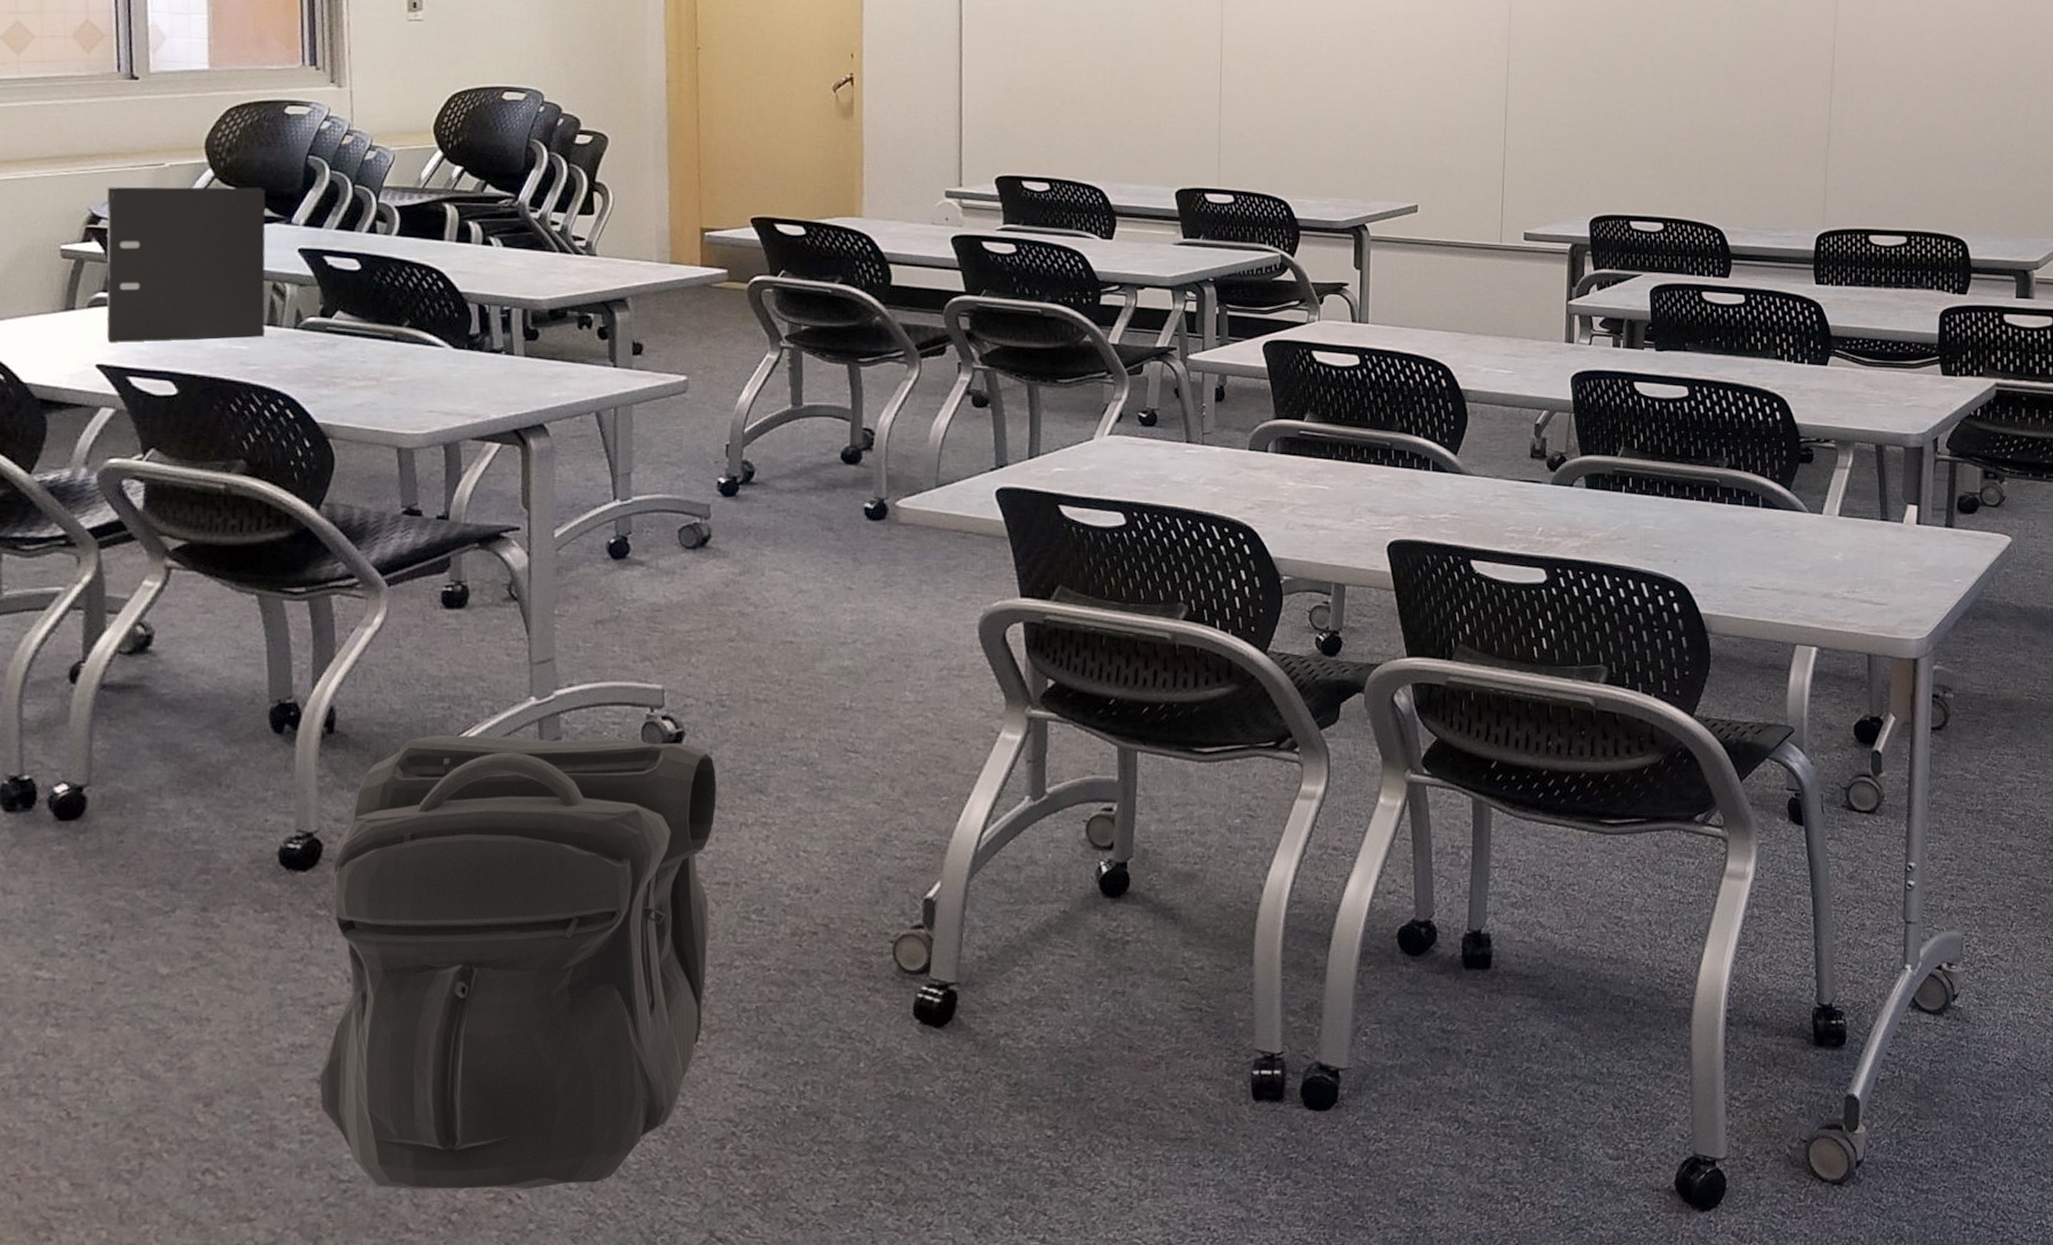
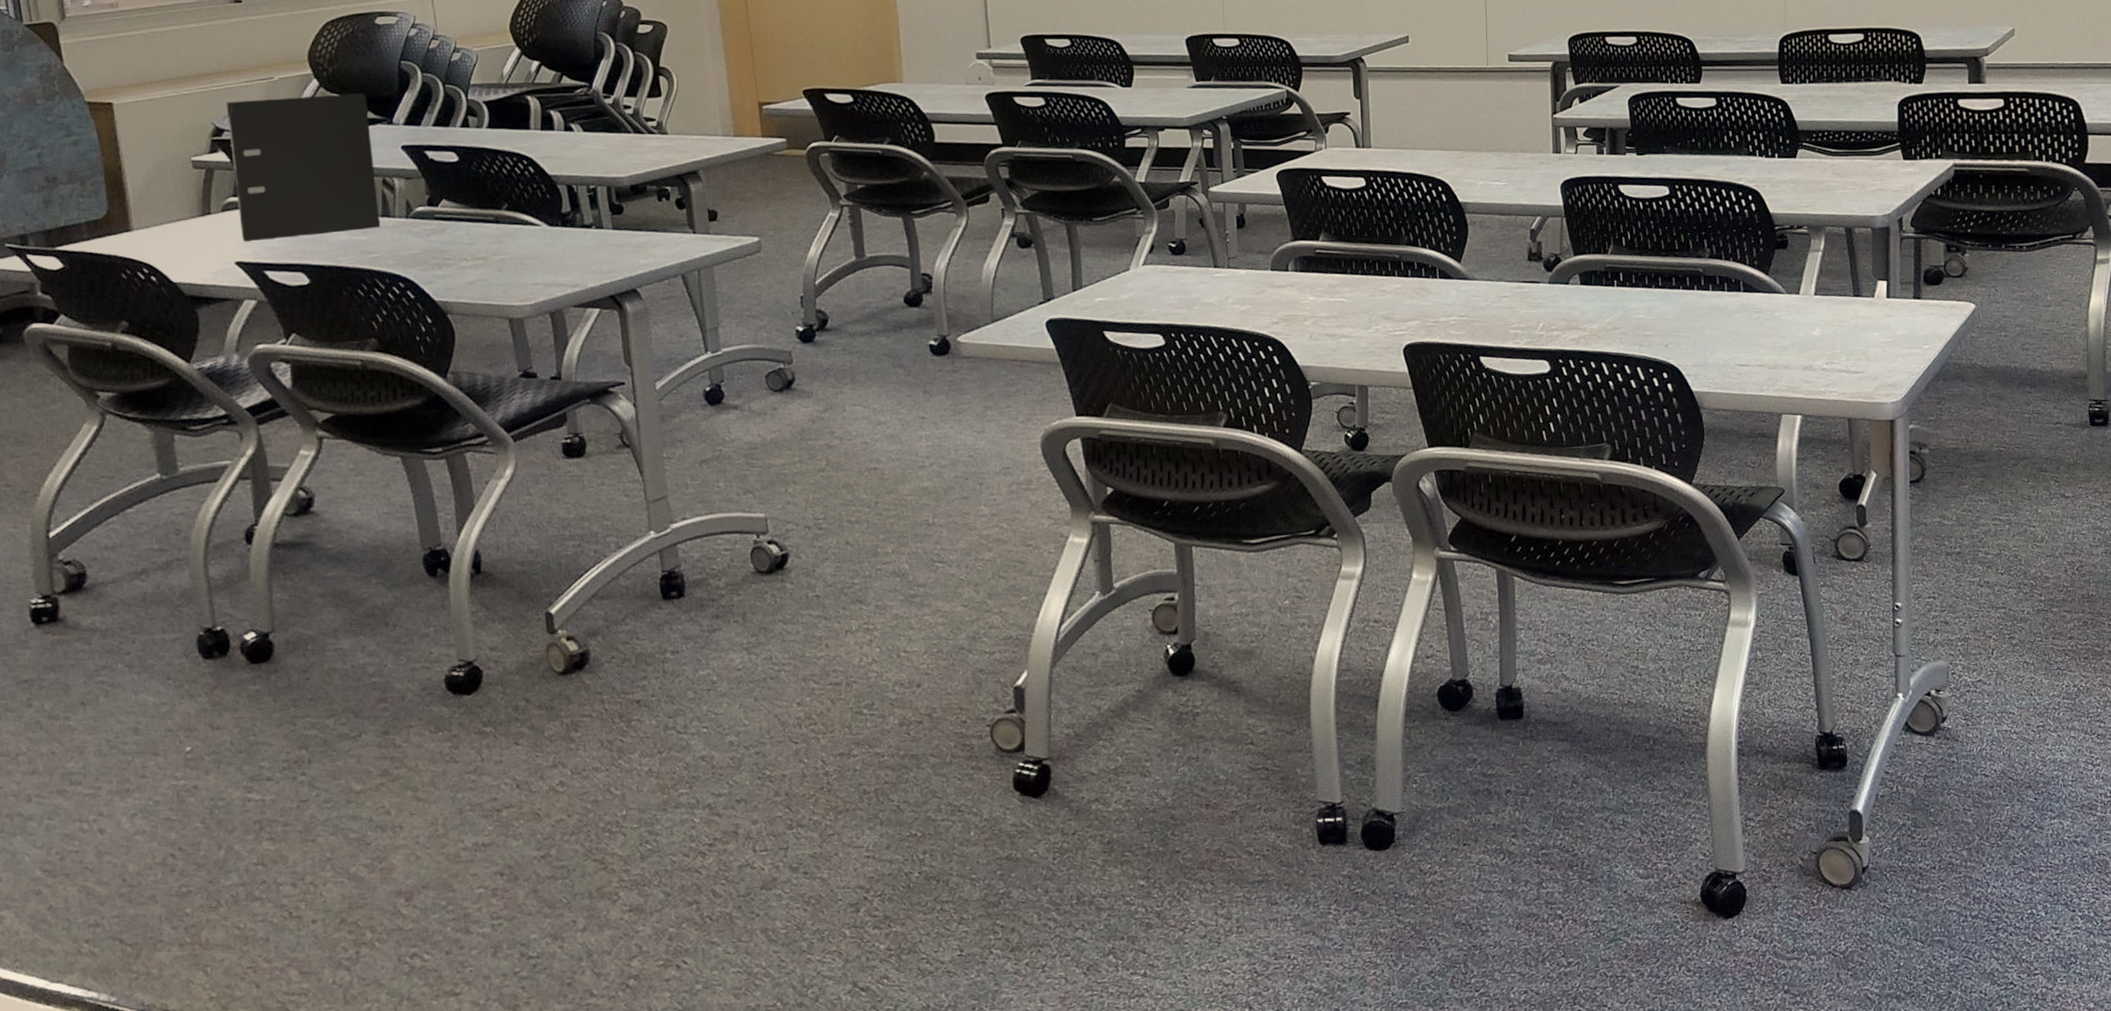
backpack: present [319,735,717,1191] -> none [494,563,829,962]

